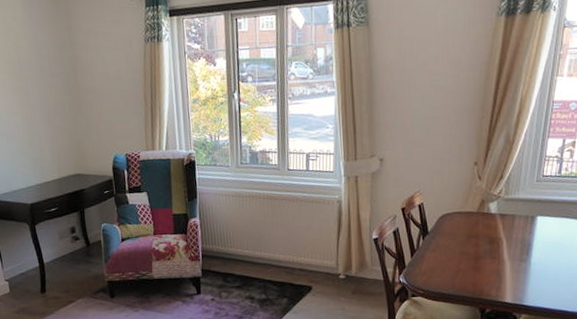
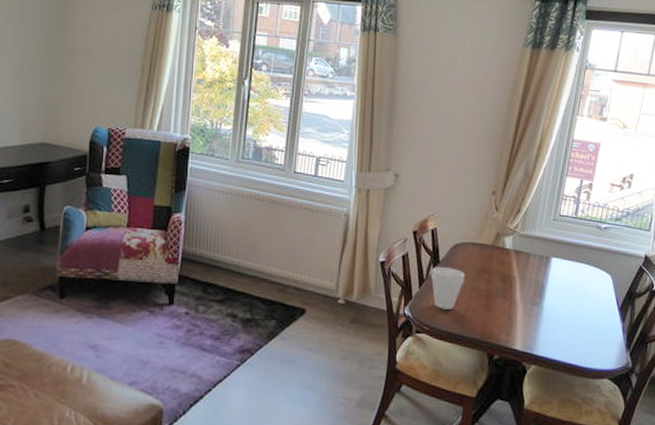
cup: none [422,236,453,274] -> present [431,267,465,310]

